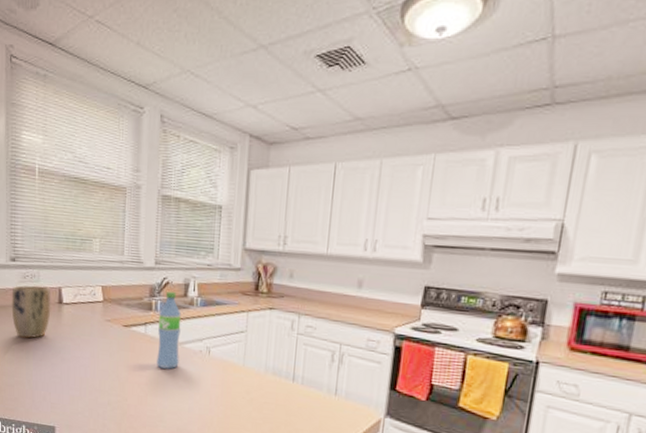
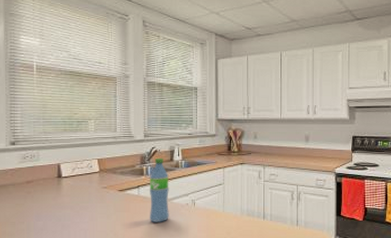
plant pot: present [11,285,51,339] -> none [12,164,51,212]

